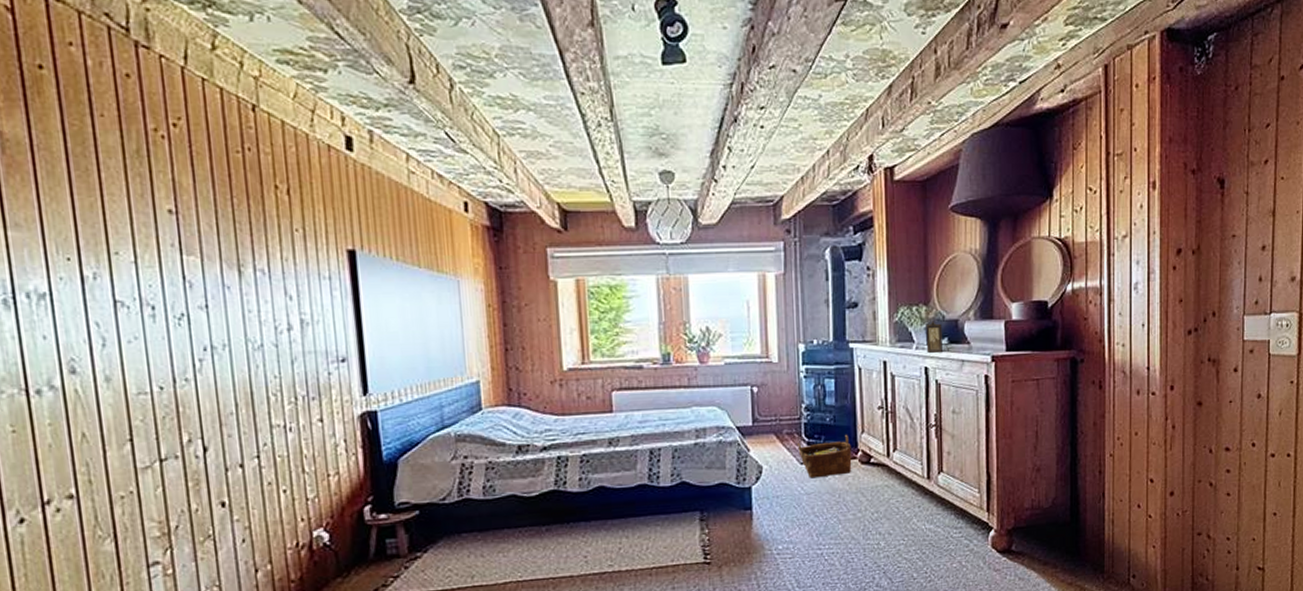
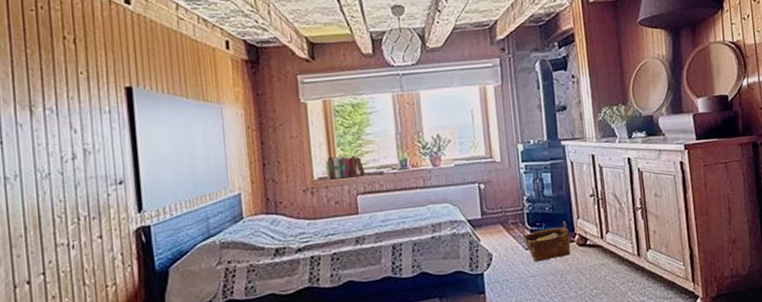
books: none [577,345,622,372] -> present [326,155,366,180]
photo frame: present [926,321,949,354] -> none [626,117,647,146]

